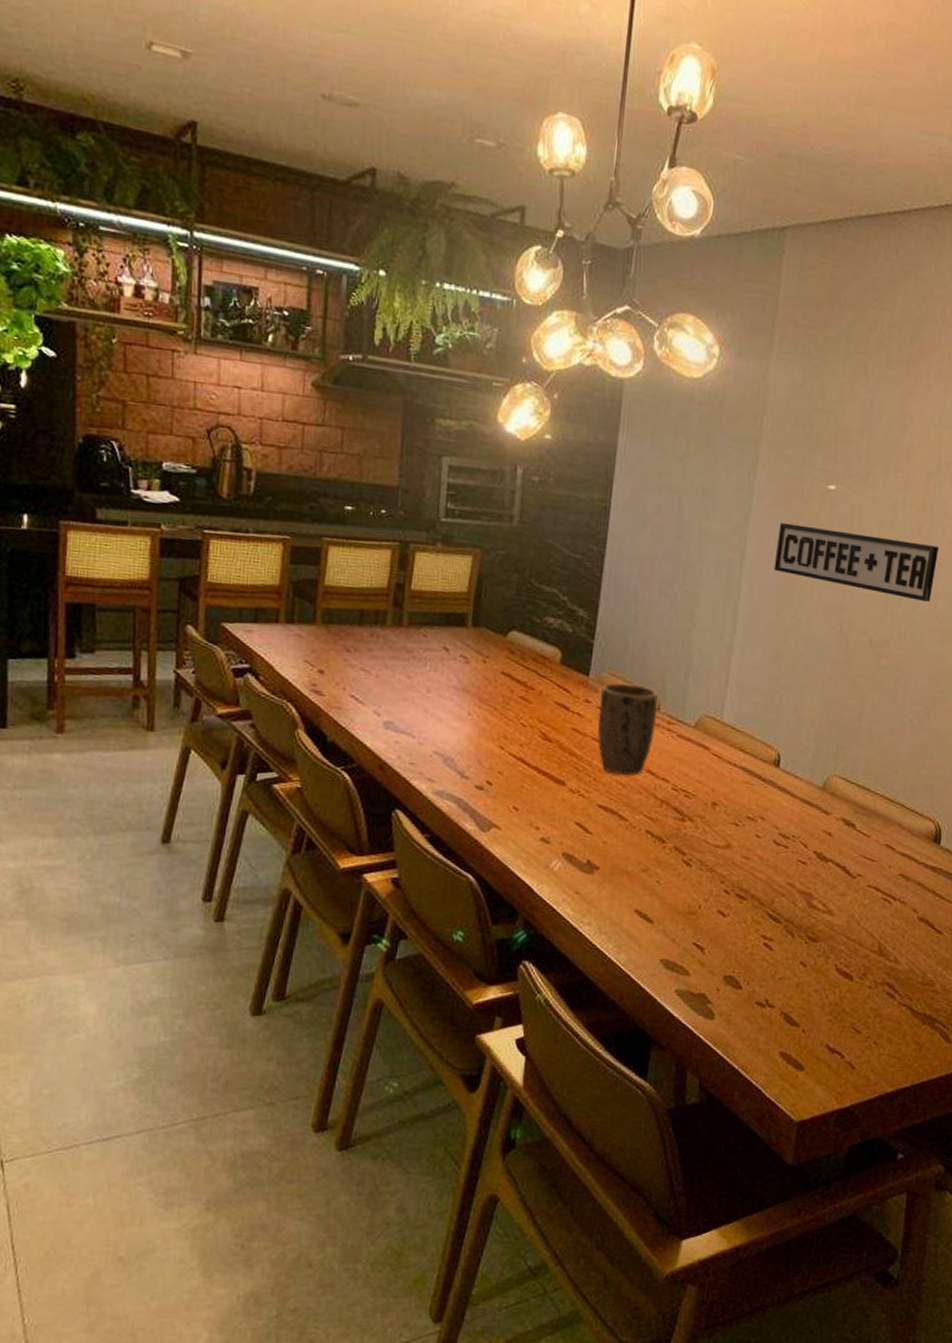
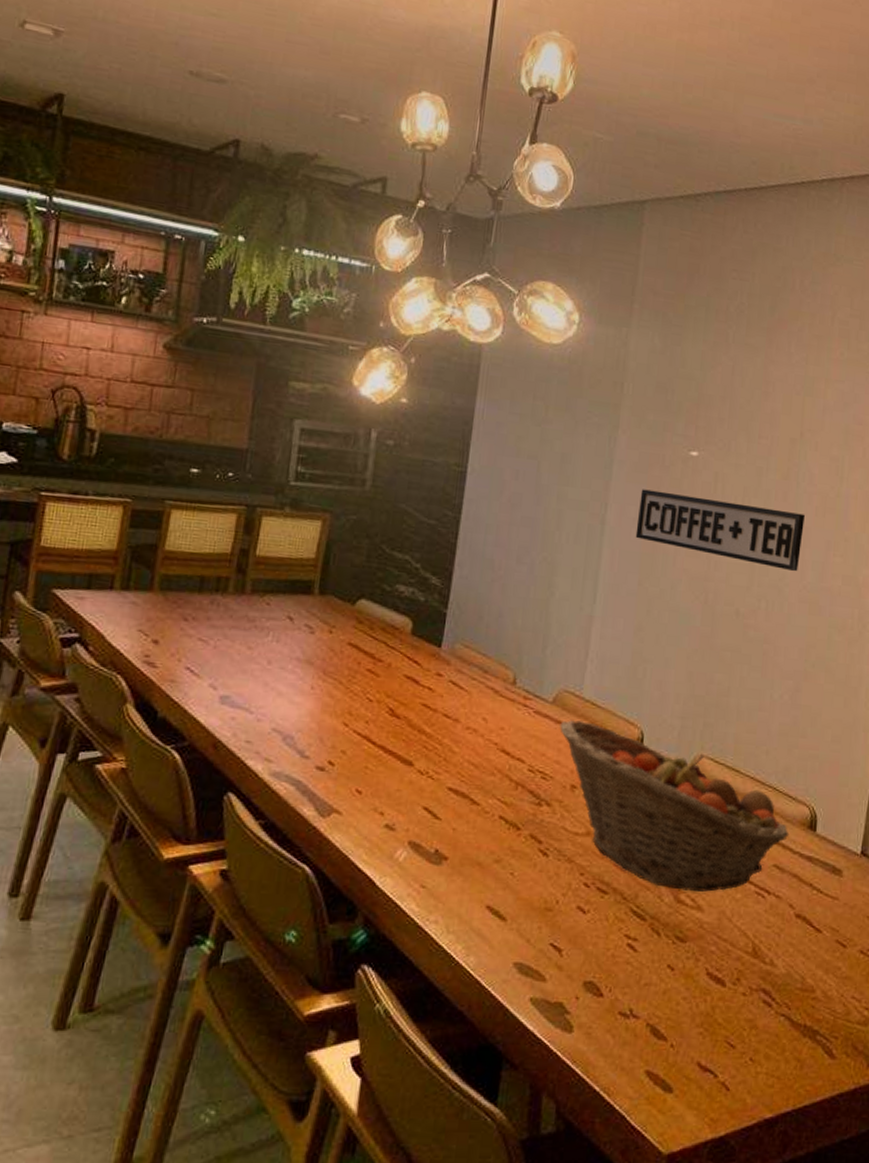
plant pot: present [597,683,659,775] -> none [448,655,515,755]
fruit basket: none [701,743,915,898] -> present [560,720,790,892]

